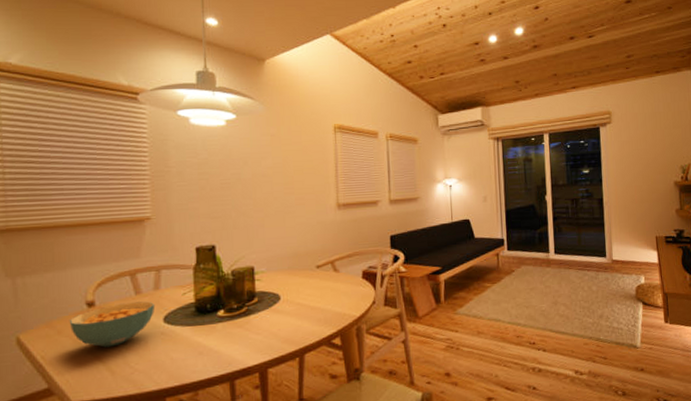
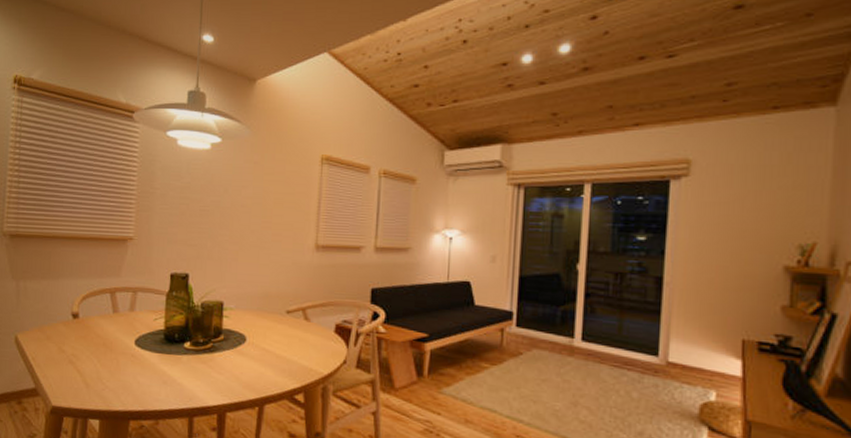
cereal bowl: present [69,301,156,348] -> none [56,319,129,360]

